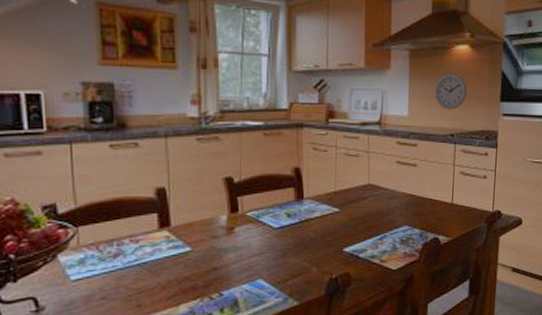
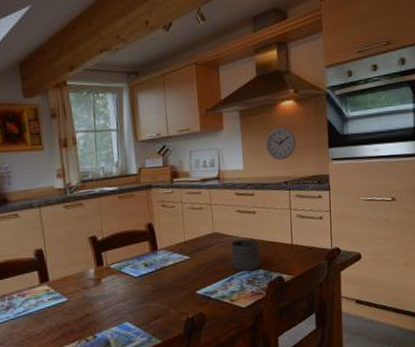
mug: none [386,194,417,230] -> present [231,239,260,271]

